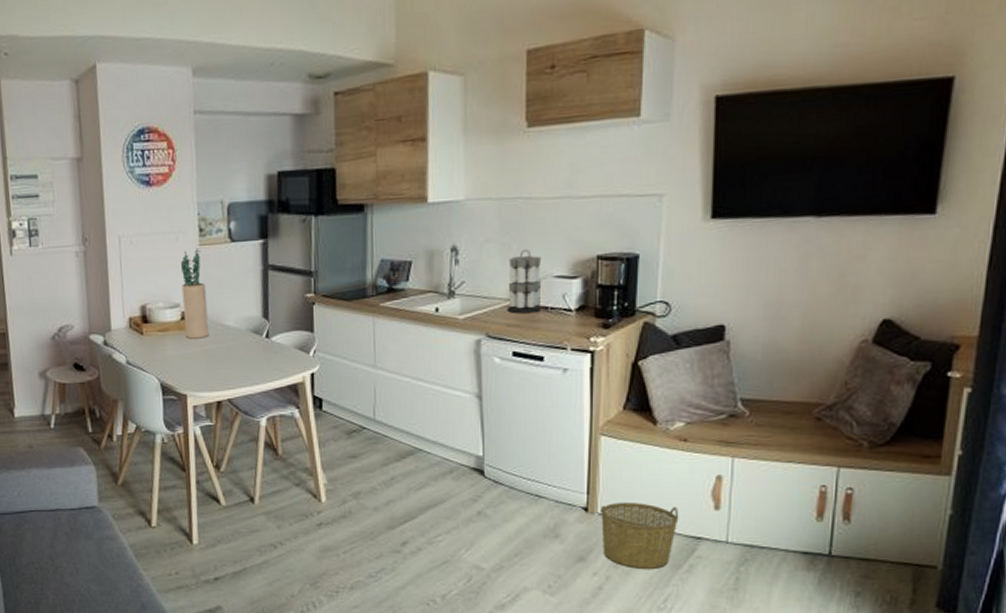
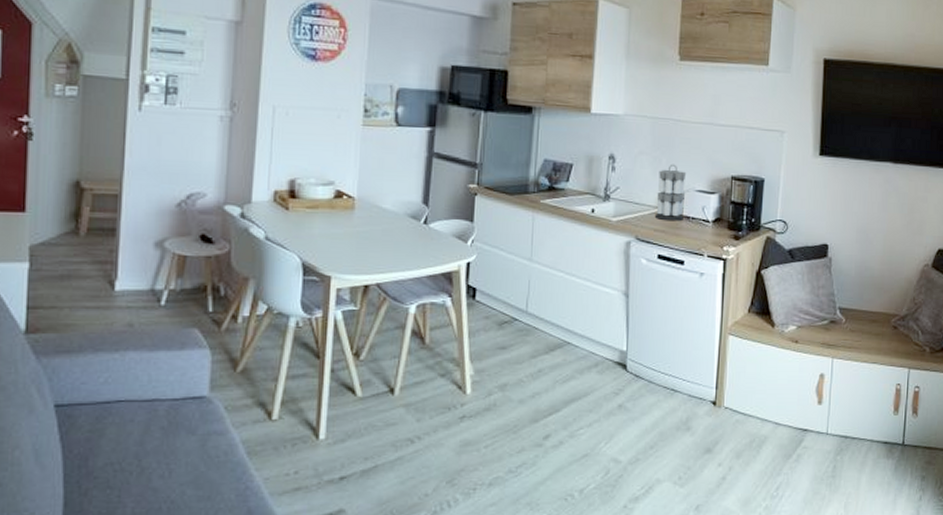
vase: present [180,248,209,339] -> none [336,127,365,219]
basket: present [600,501,679,569] -> none [726,396,790,459]

